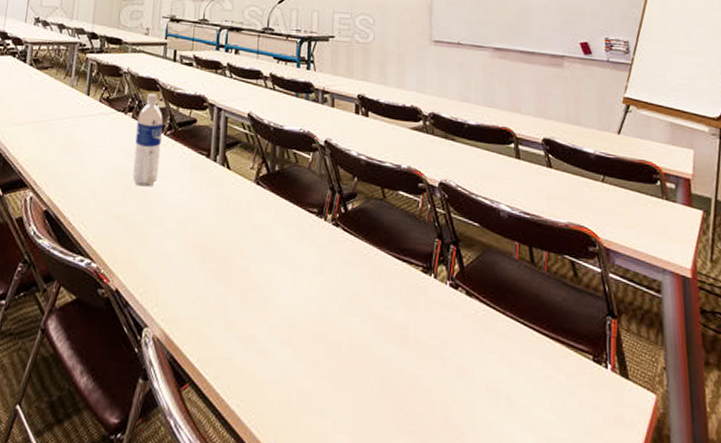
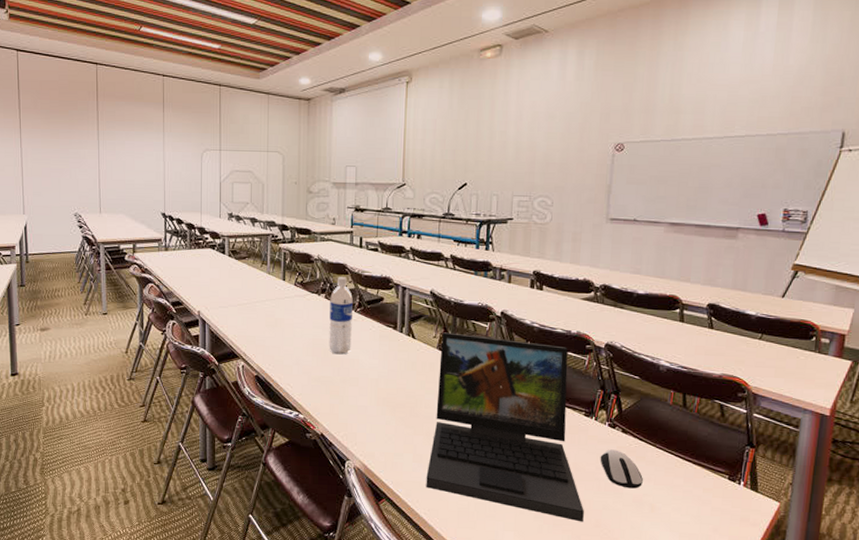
laptop: none [239,162,430,421] -> present [426,332,584,522]
computer mouse: none [443,317,495,373] -> present [600,449,643,489]

